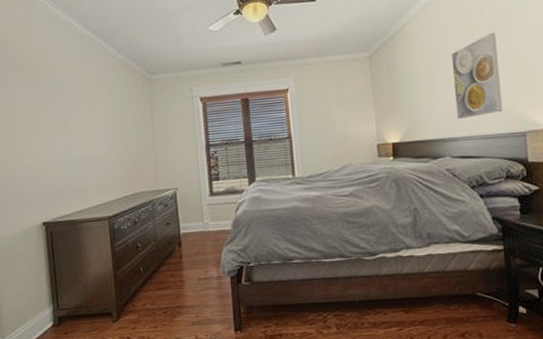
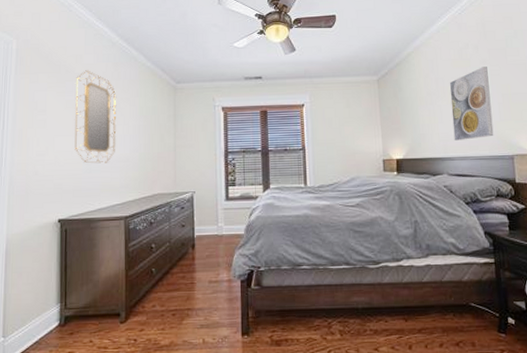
home mirror: none [46,67,93,164] -> present [74,70,117,164]

